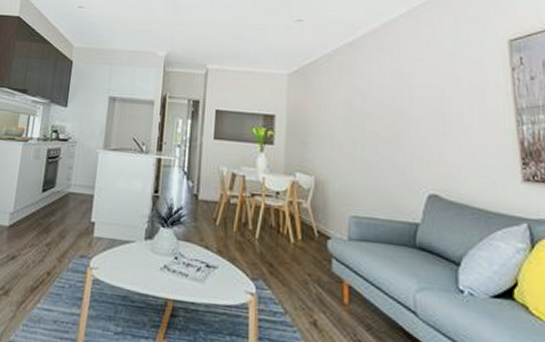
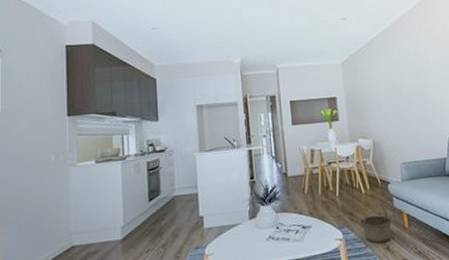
basket: none [282,261,326,315] -> present [360,204,392,244]

